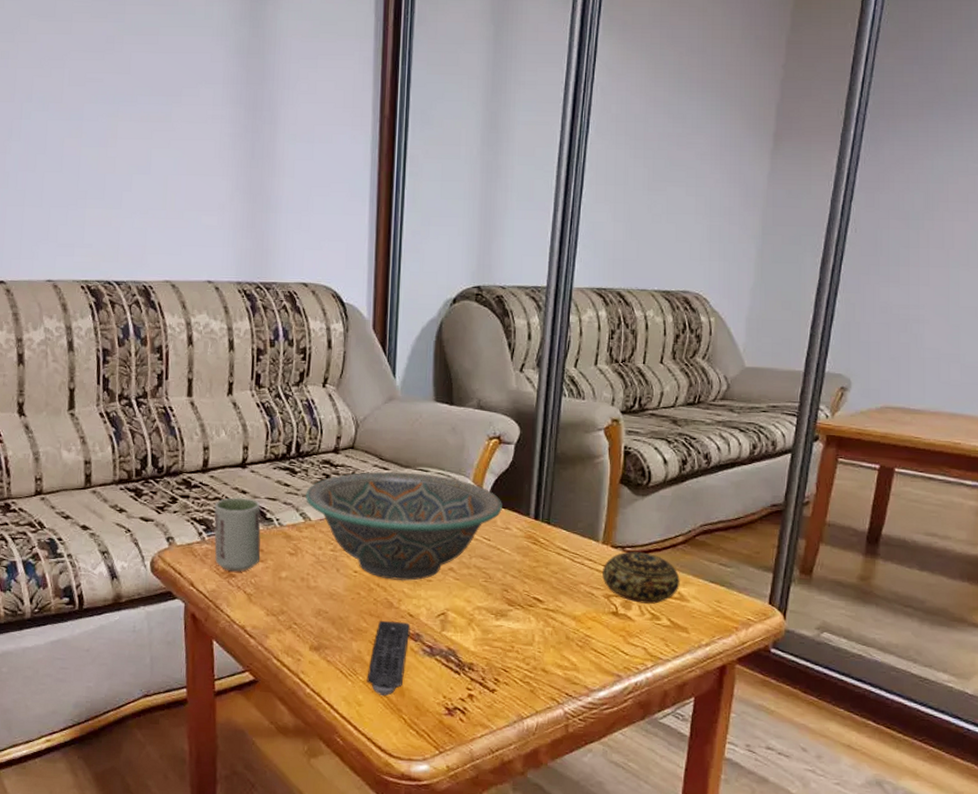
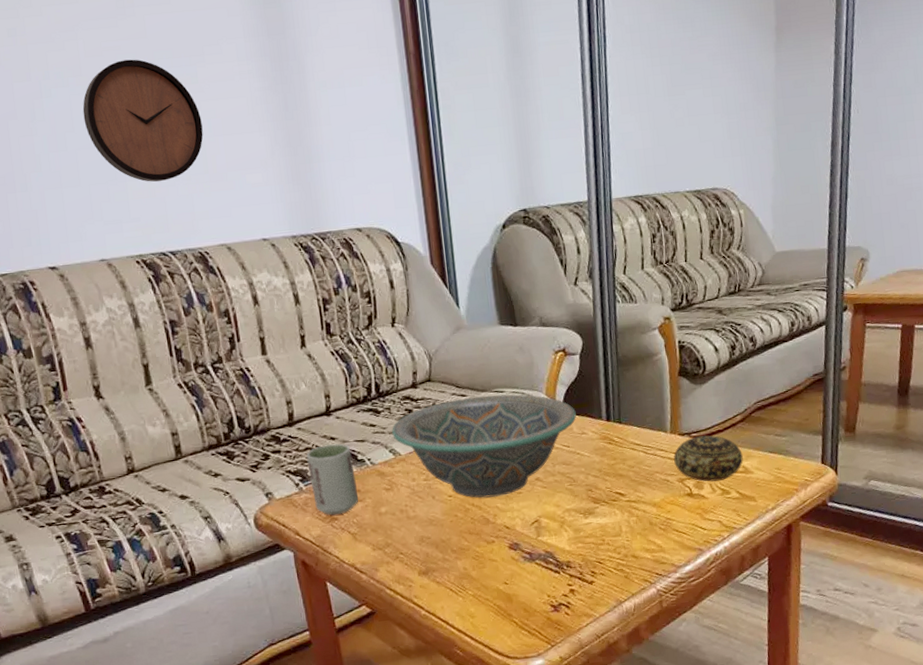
clock: none [56,92,168,213] -> present [82,59,203,182]
remote control: present [366,620,411,696] -> none [475,535,510,605]

